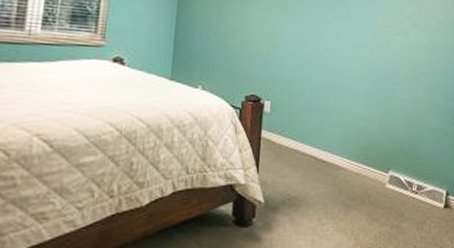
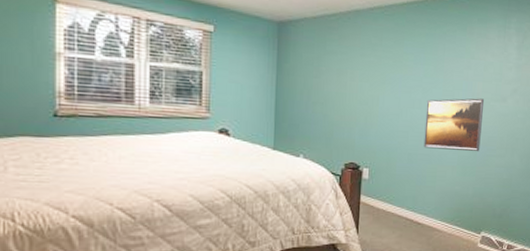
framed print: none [327,31,387,86] -> present [423,98,485,152]

